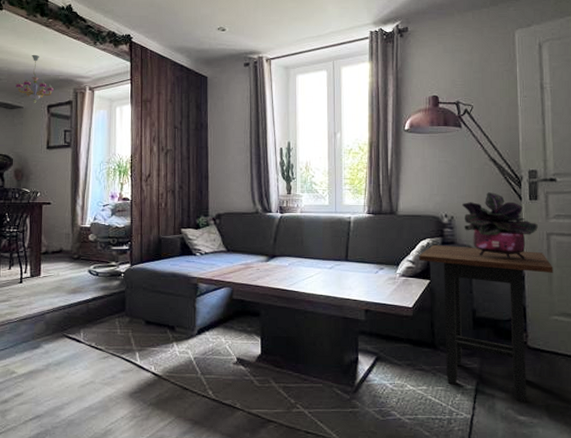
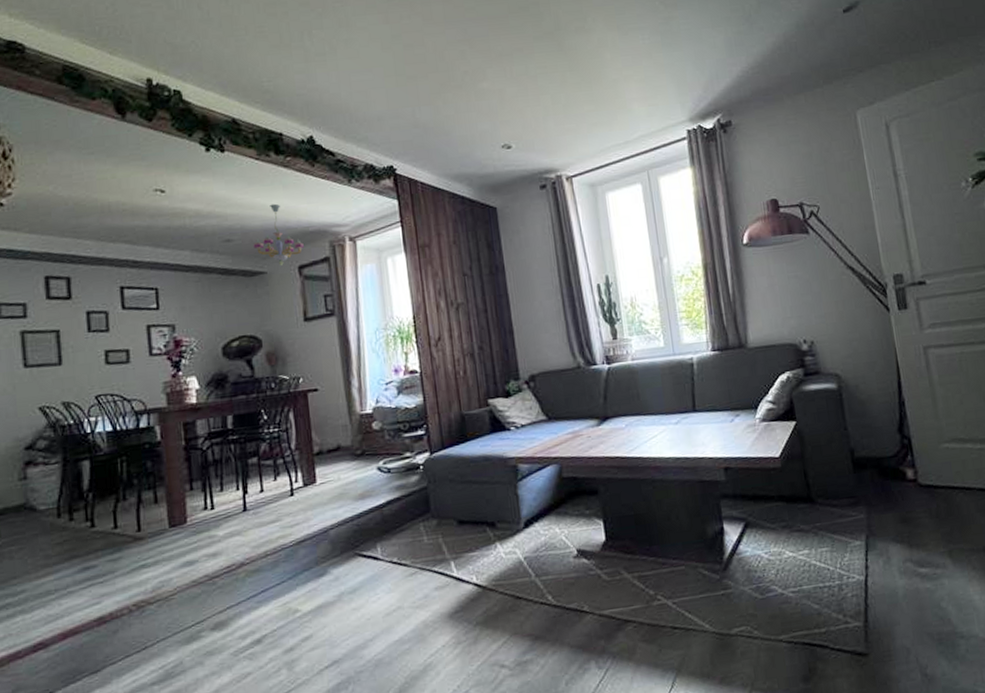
side table: present [419,244,553,403] -> none [779,370,937,553]
potted plant: present [461,192,538,260] -> none [821,306,913,384]

